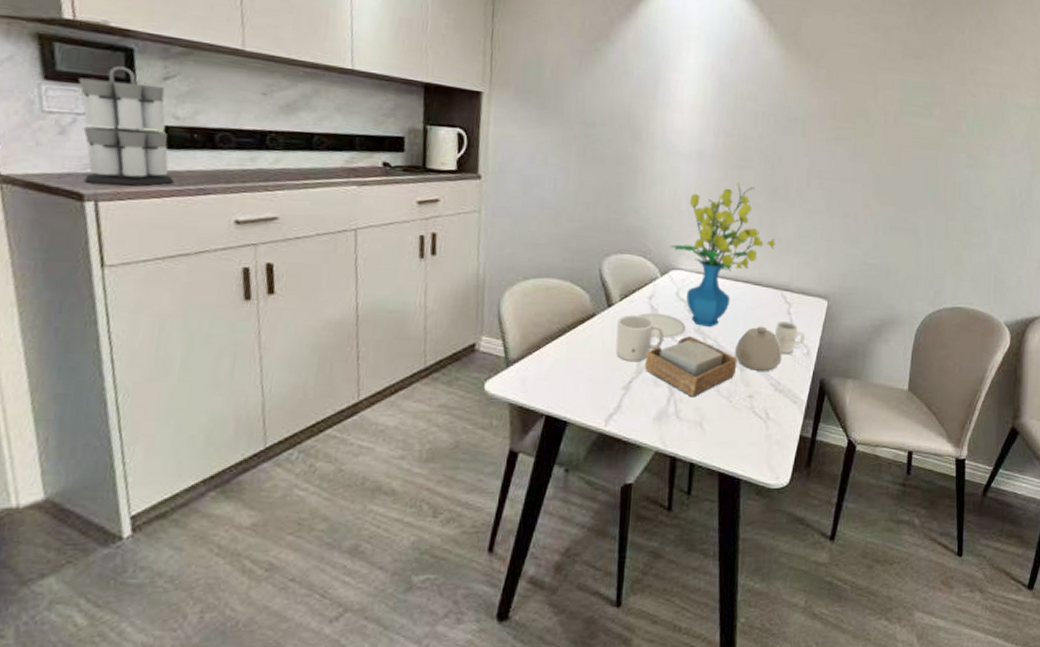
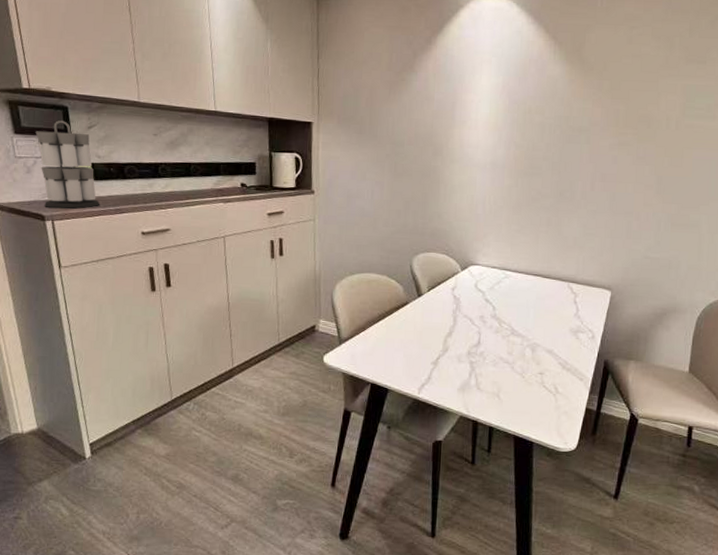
mug: present [615,314,664,362] -> none [425,303,465,342]
plate: present [638,312,686,338] -> none [443,301,484,323]
napkin holder: present [645,335,738,398] -> none [450,320,529,373]
bouquet: present [670,182,776,326] -> none [469,188,562,313]
sugar bowl: present [734,326,782,371] -> none [526,313,569,352]
mug: present [774,321,806,354] -> none [562,309,591,338]

